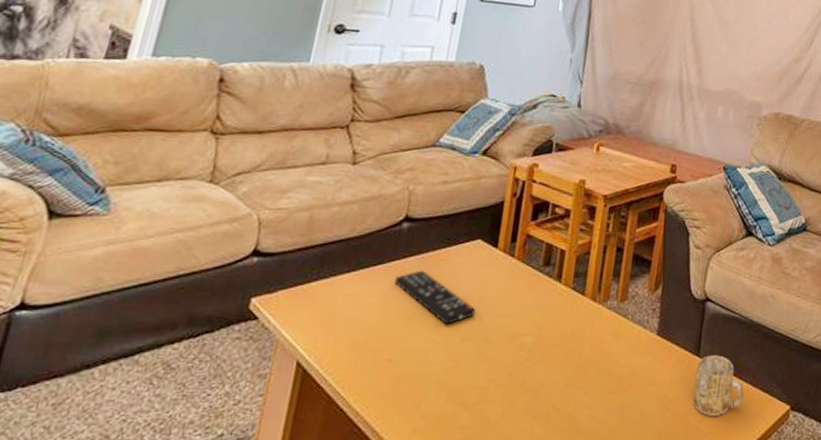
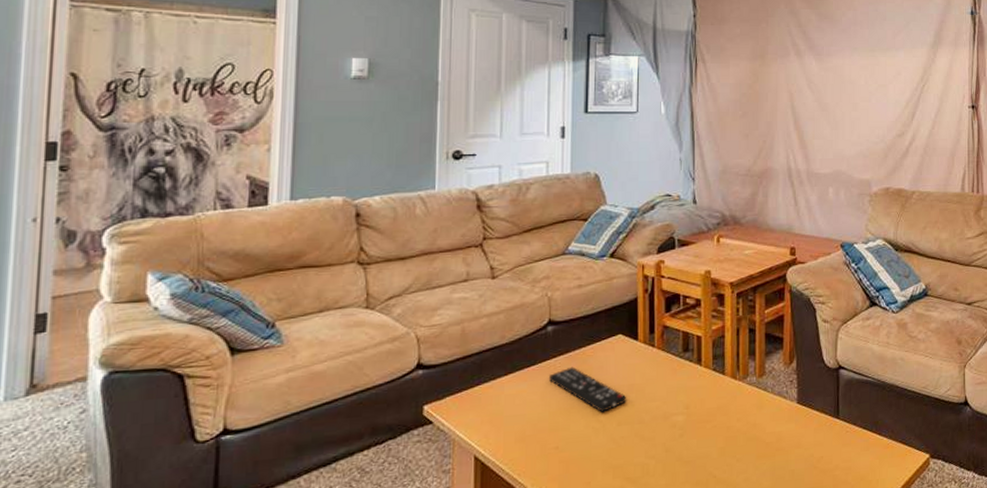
mug: present [693,355,744,416] -> none [838,416,884,470]

